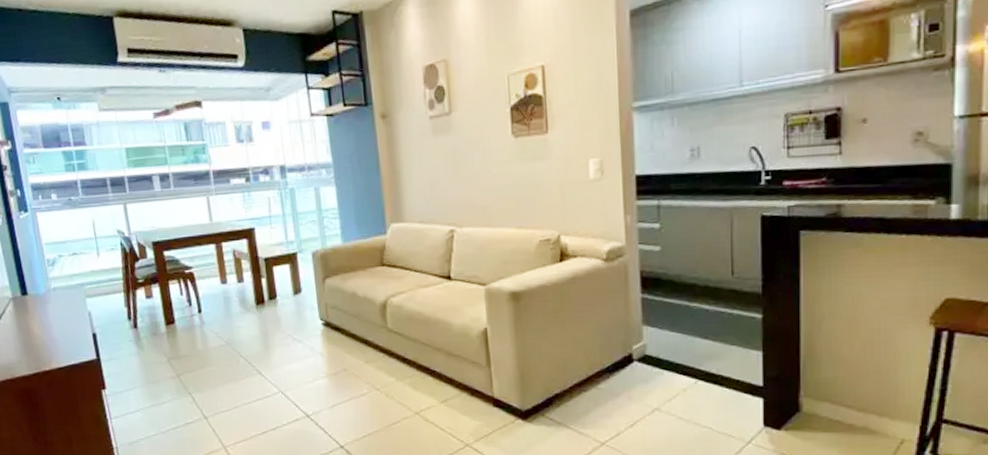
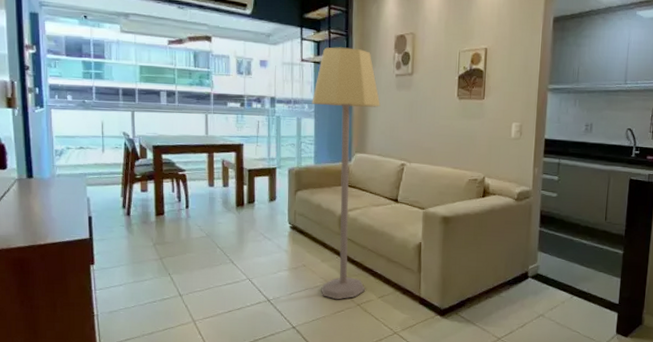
lamp: none [329,90,424,409] -> present [312,47,381,300]

